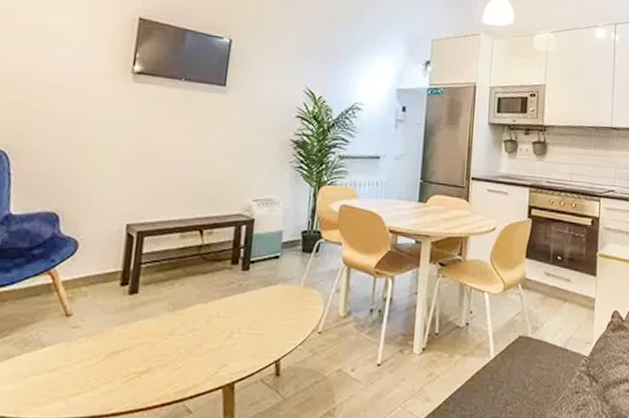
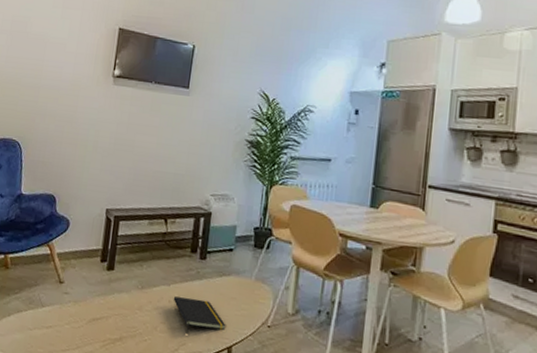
notepad: none [211,313,273,353] -> present [173,296,226,334]

